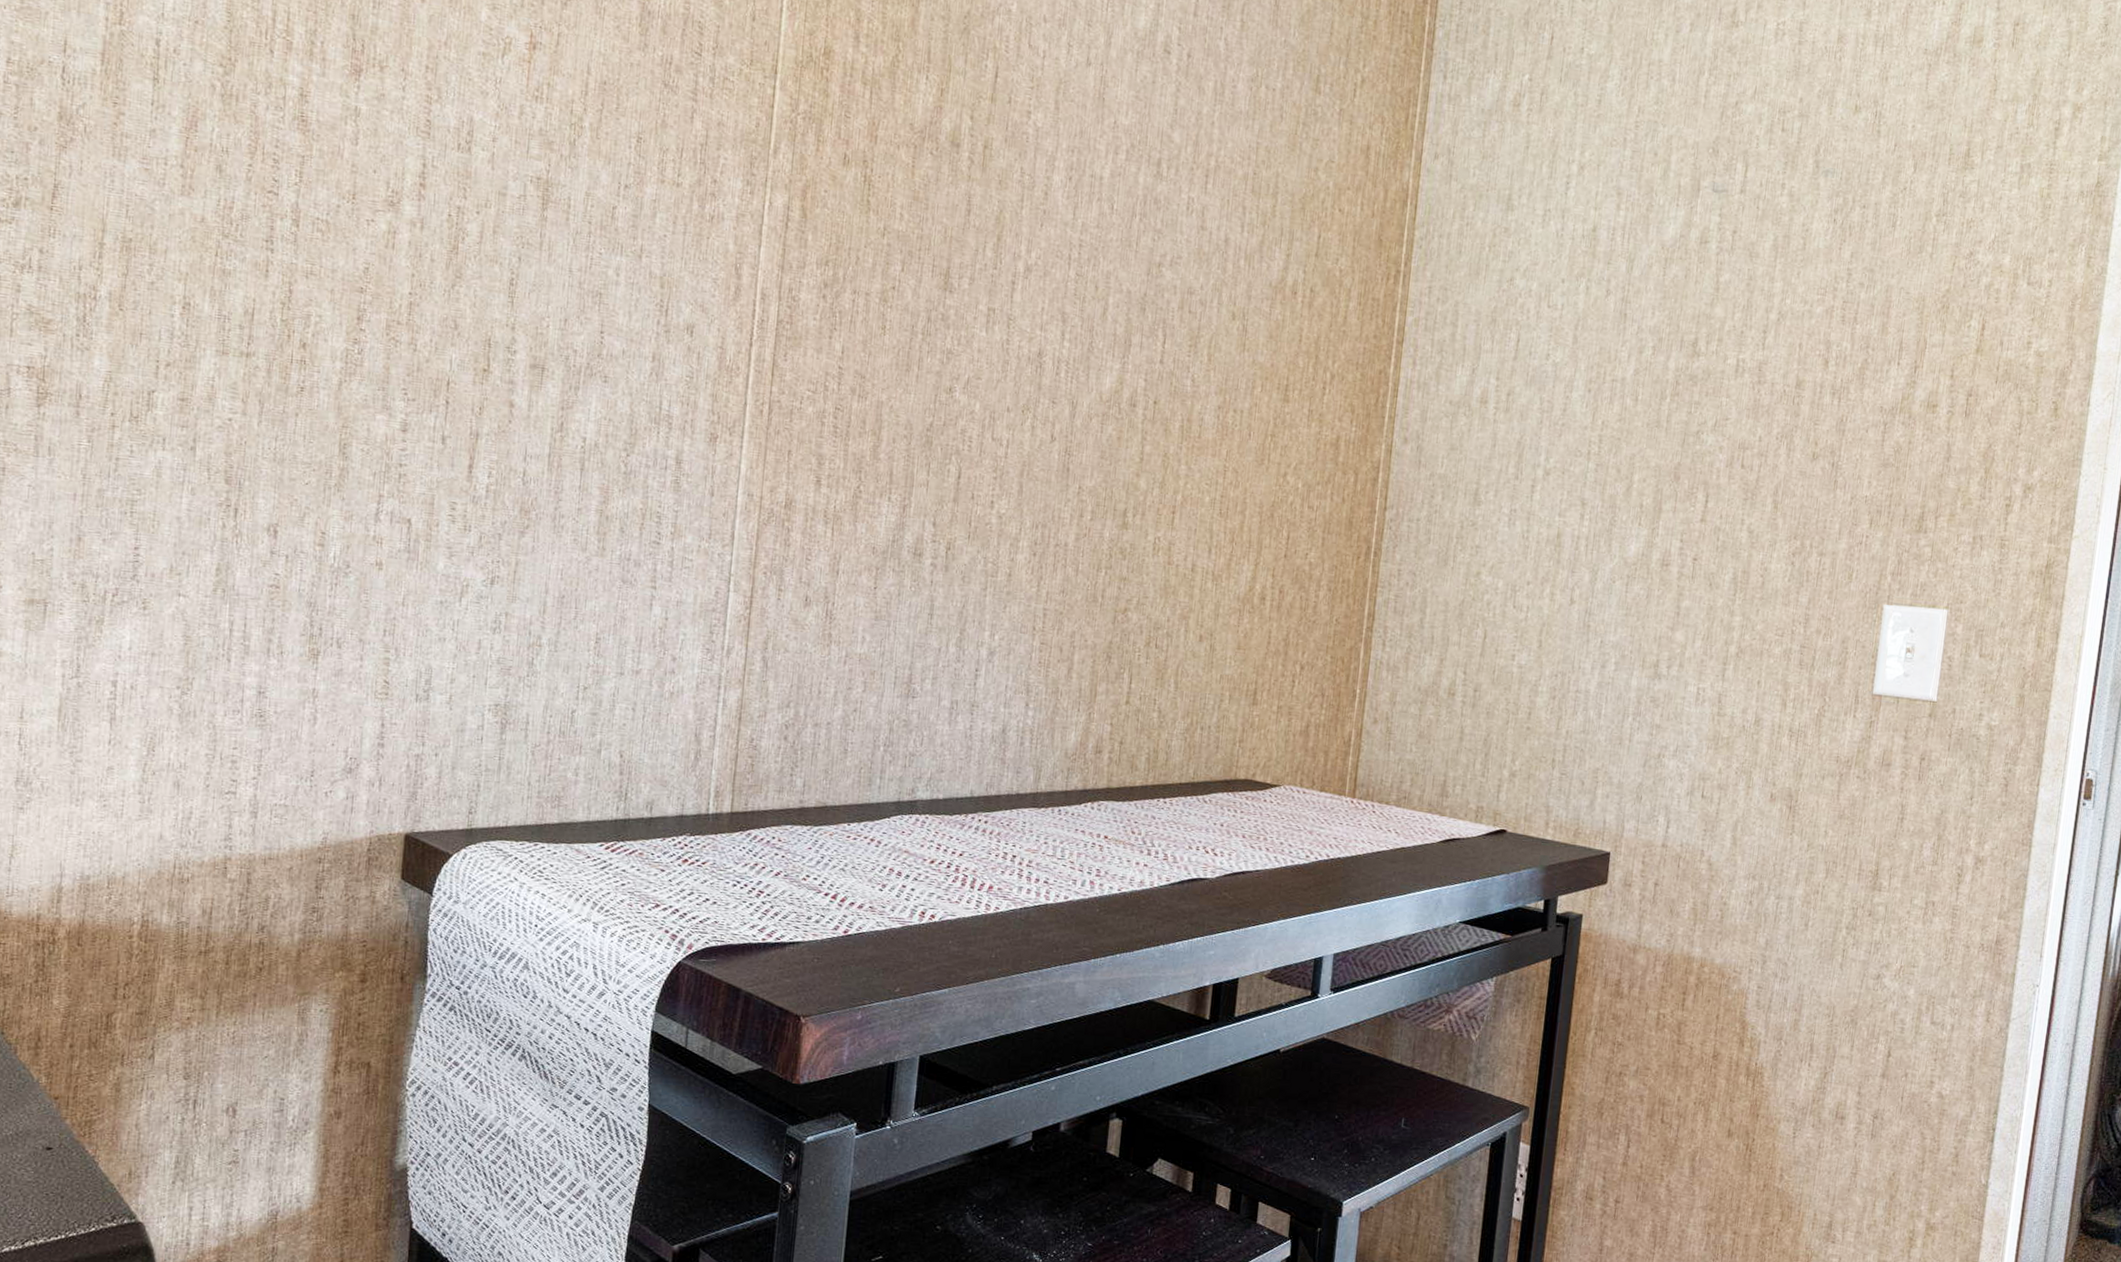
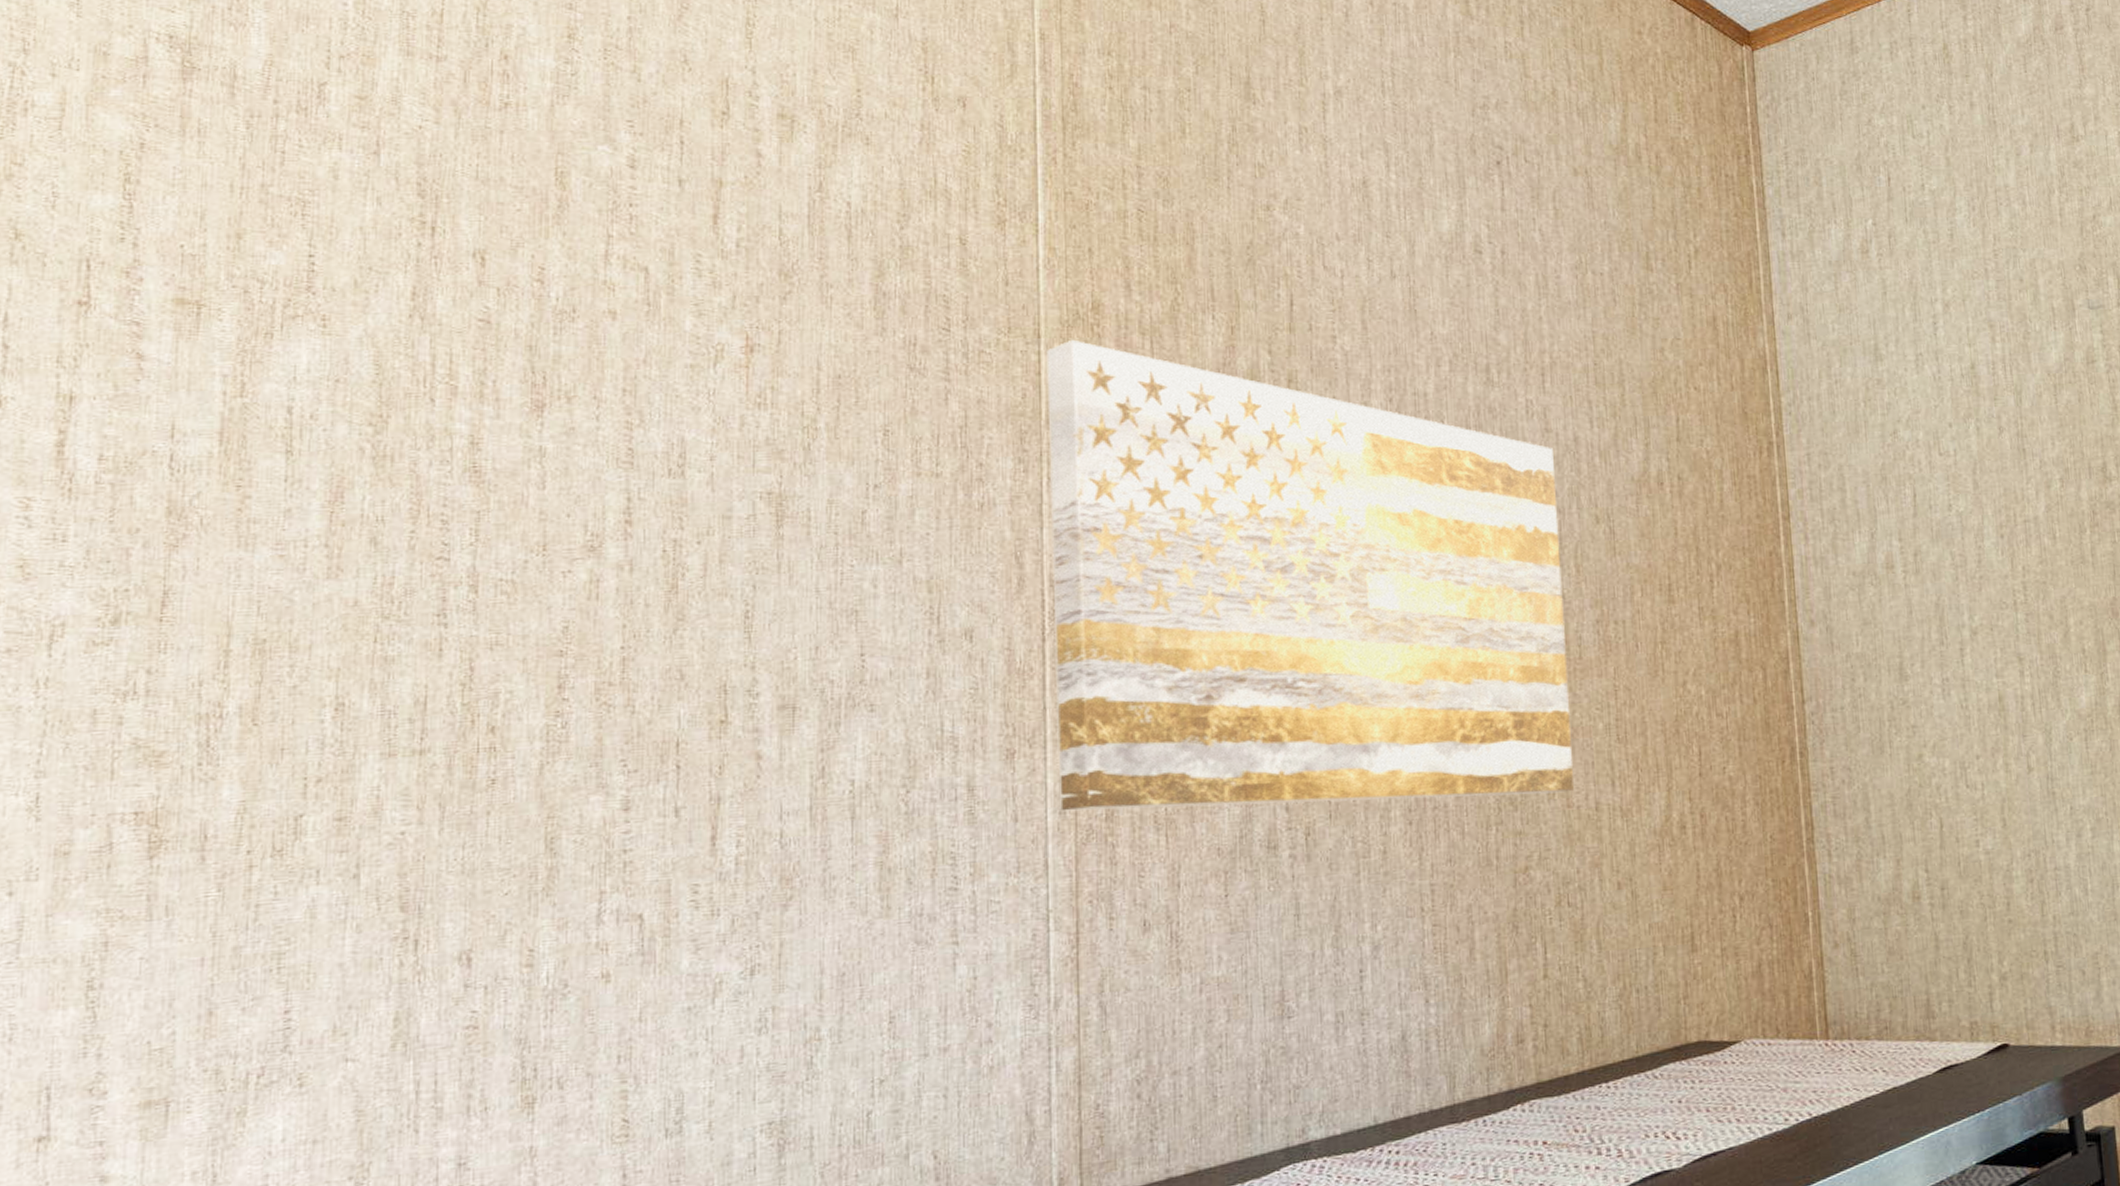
wall art: none [749,79,1205,551] -> present [1046,339,1575,812]

